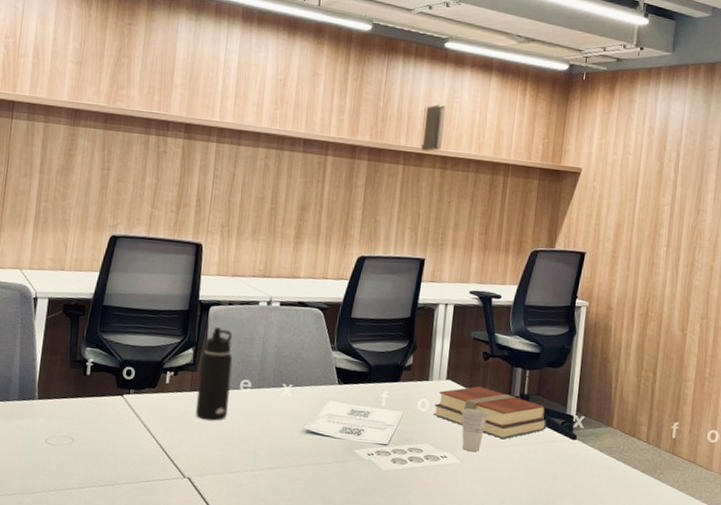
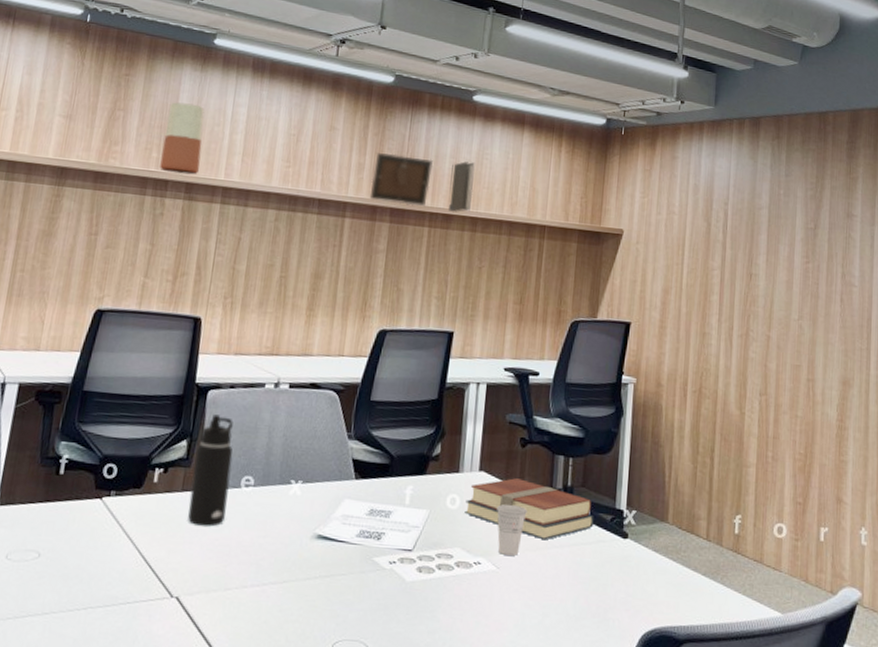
vase: none [161,49,200,117] -> present [160,102,205,175]
picture frame: none [349,96,407,145] -> present [369,153,433,206]

